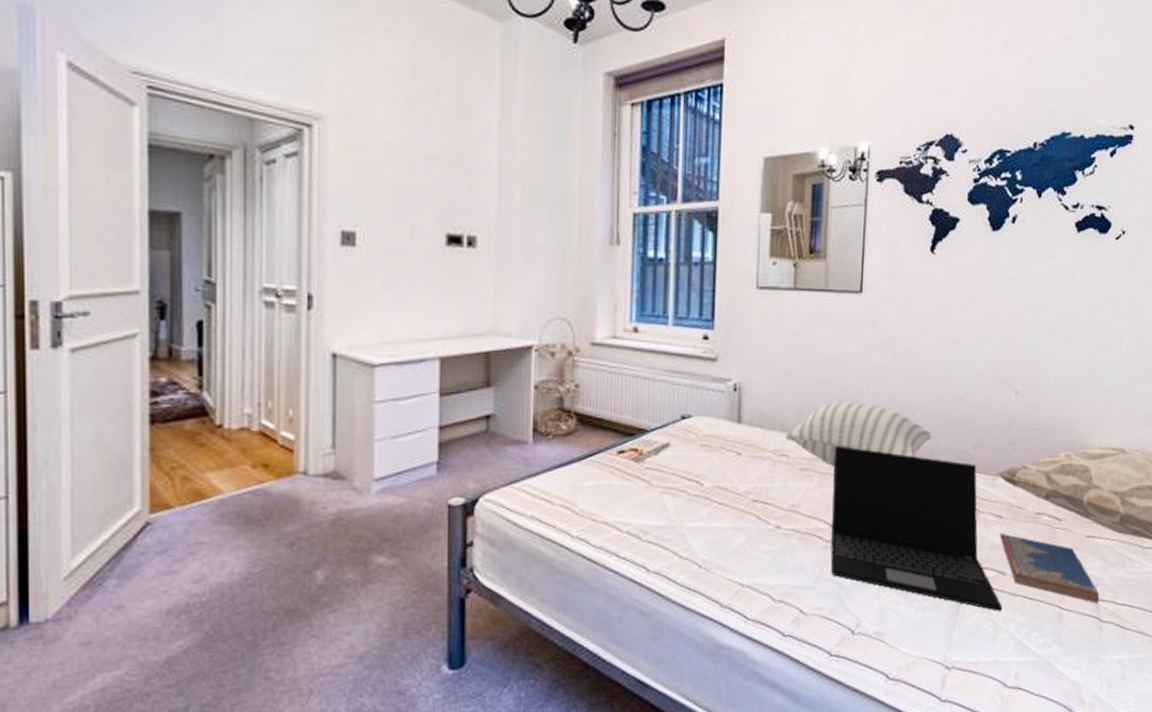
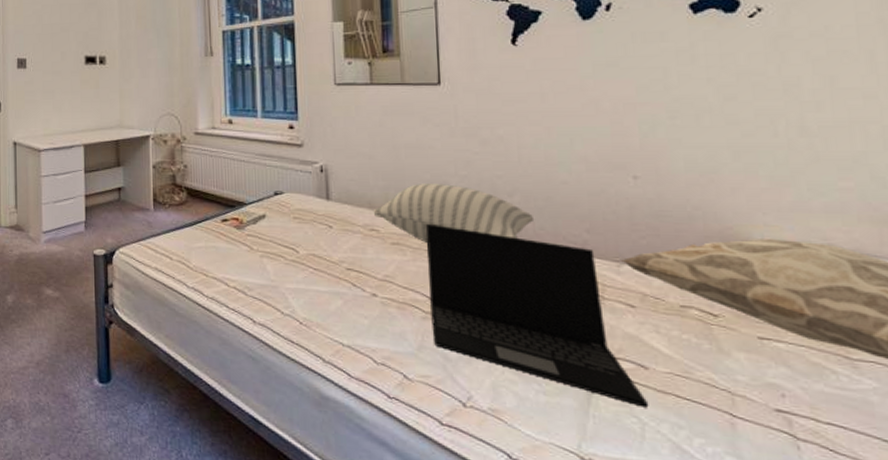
hardcover book: present [999,532,1100,603] -> none [632,322,790,417]

